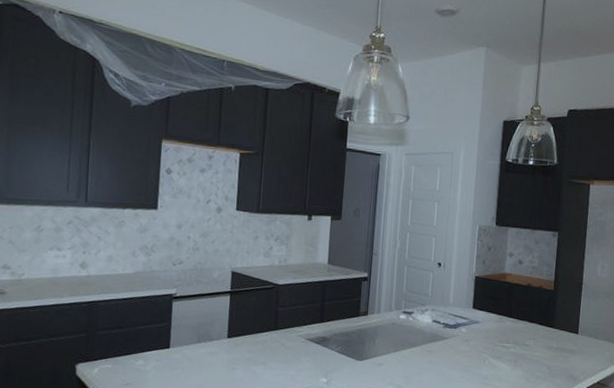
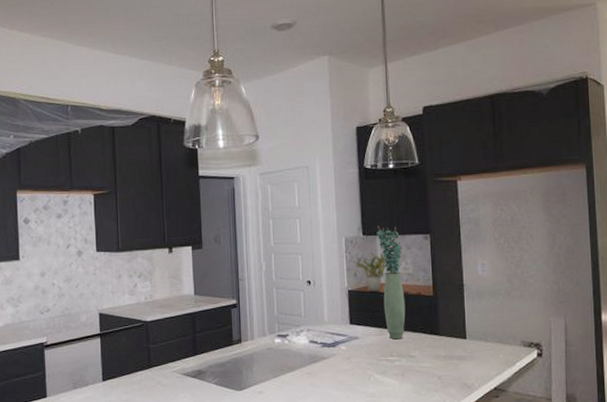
potted plant: none [480,242,528,281] -> present [349,252,401,293]
vase: none [506,218,532,328] -> present [377,226,406,340]

